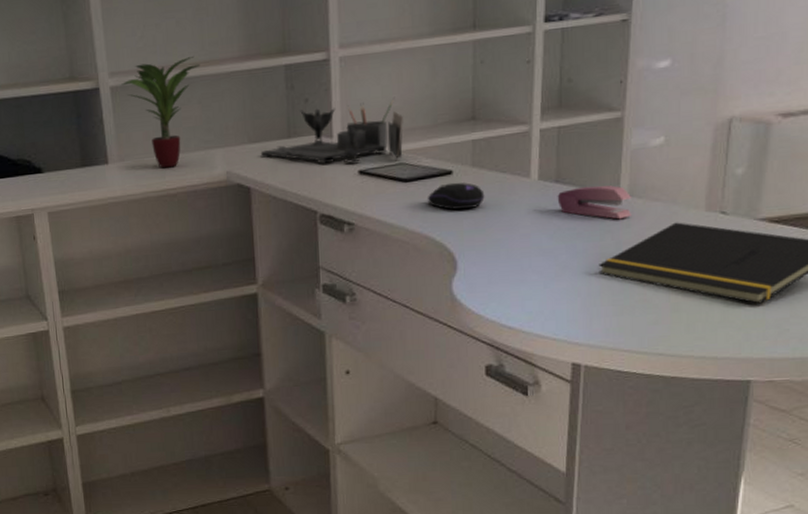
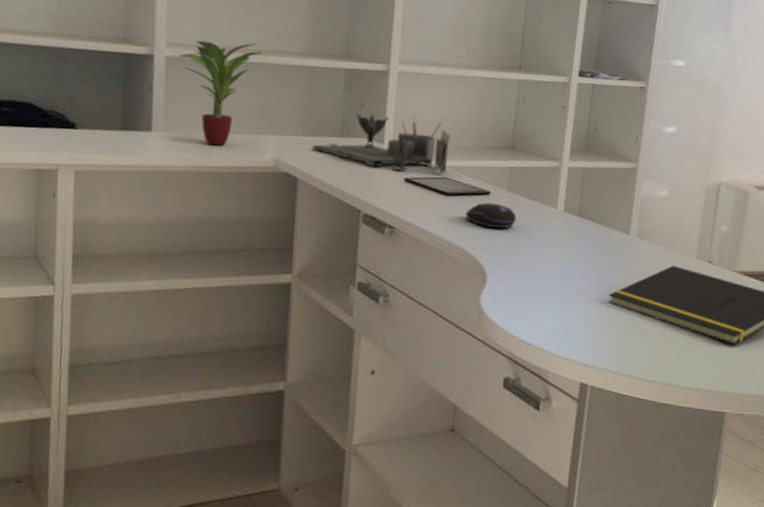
stapler: present [557,185,632,220] -> none [578,223,640,257]

